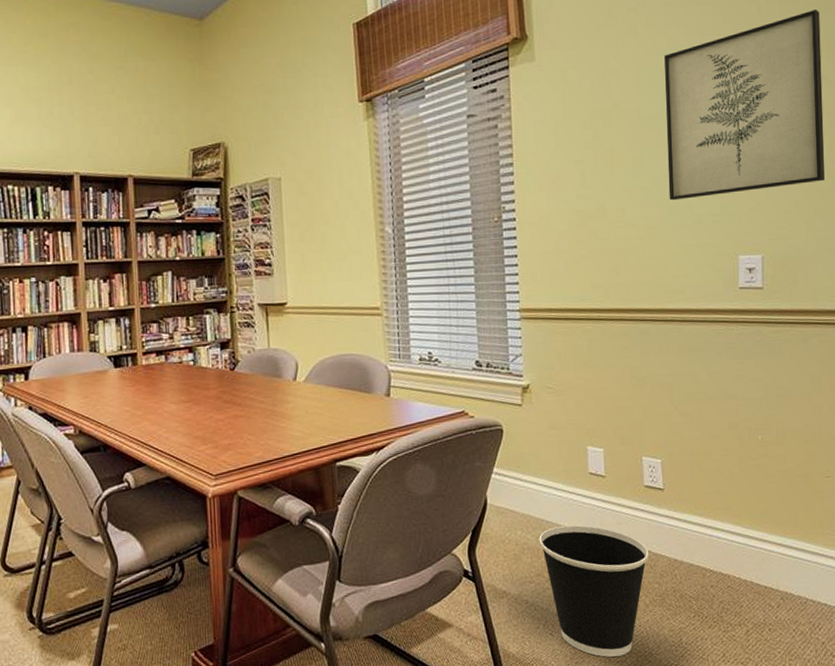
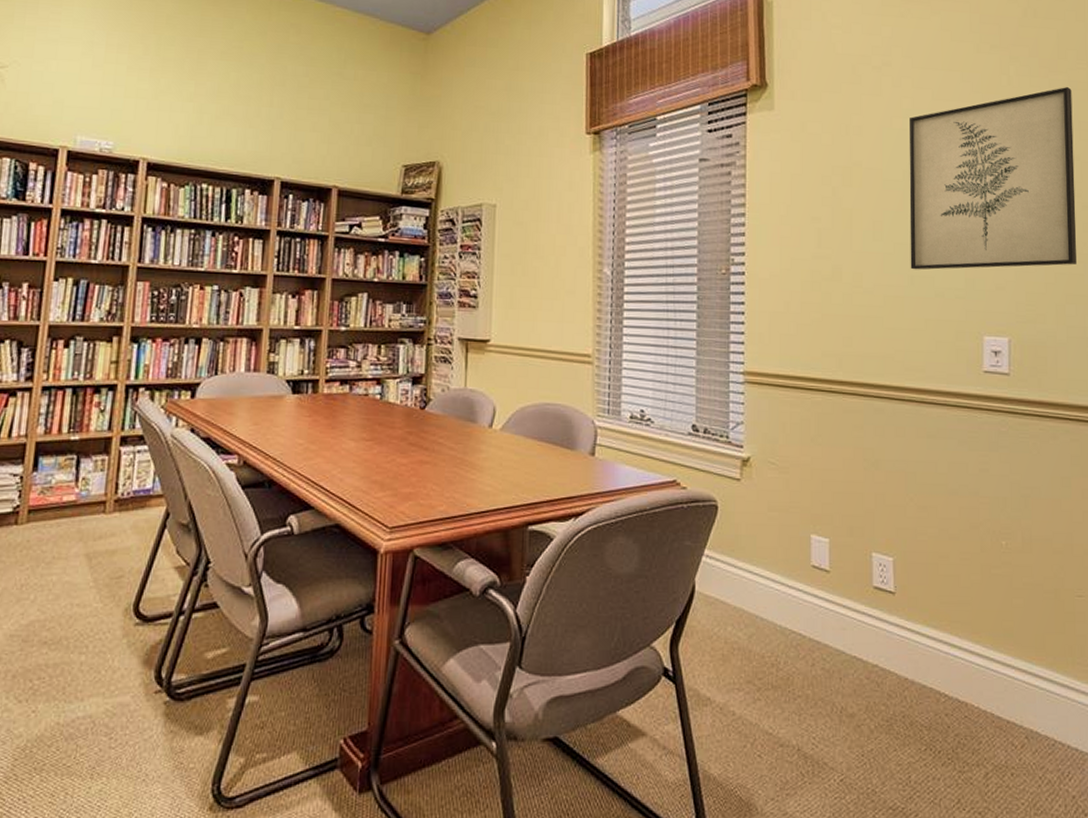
wastebasket: present [539,525,649,657] -> none [751,625,876,791]

